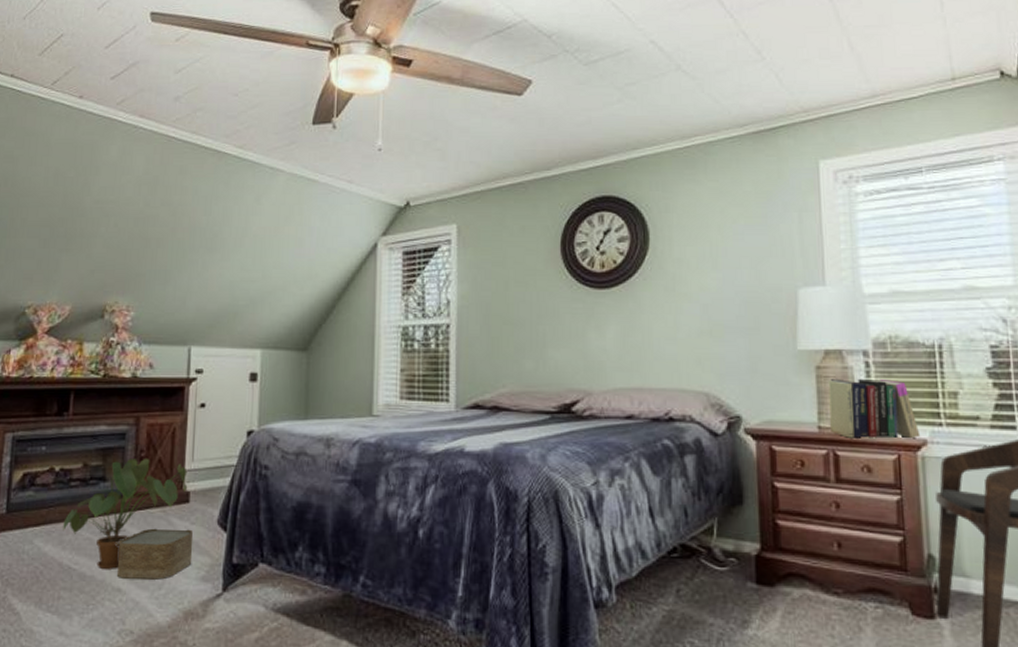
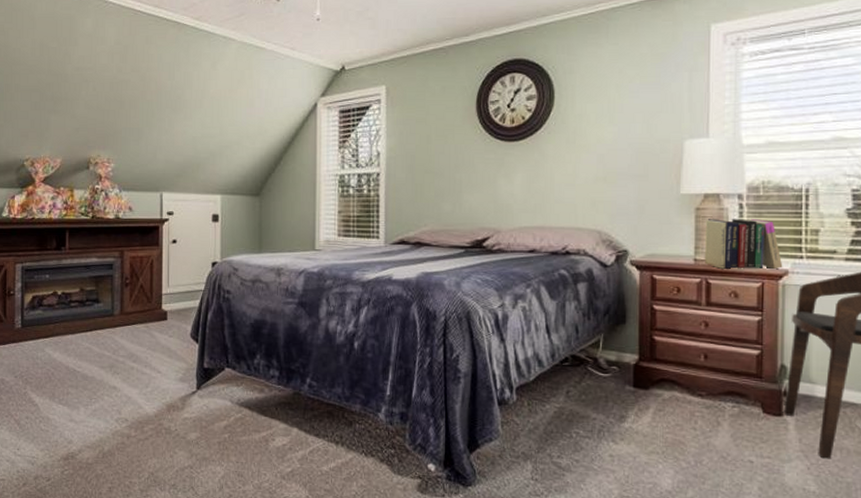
house plant: present [63,458,188,569] -> none [67,284,165,372]
woven basket: present [115,528,194,580] -> none [110,340,172,380]

